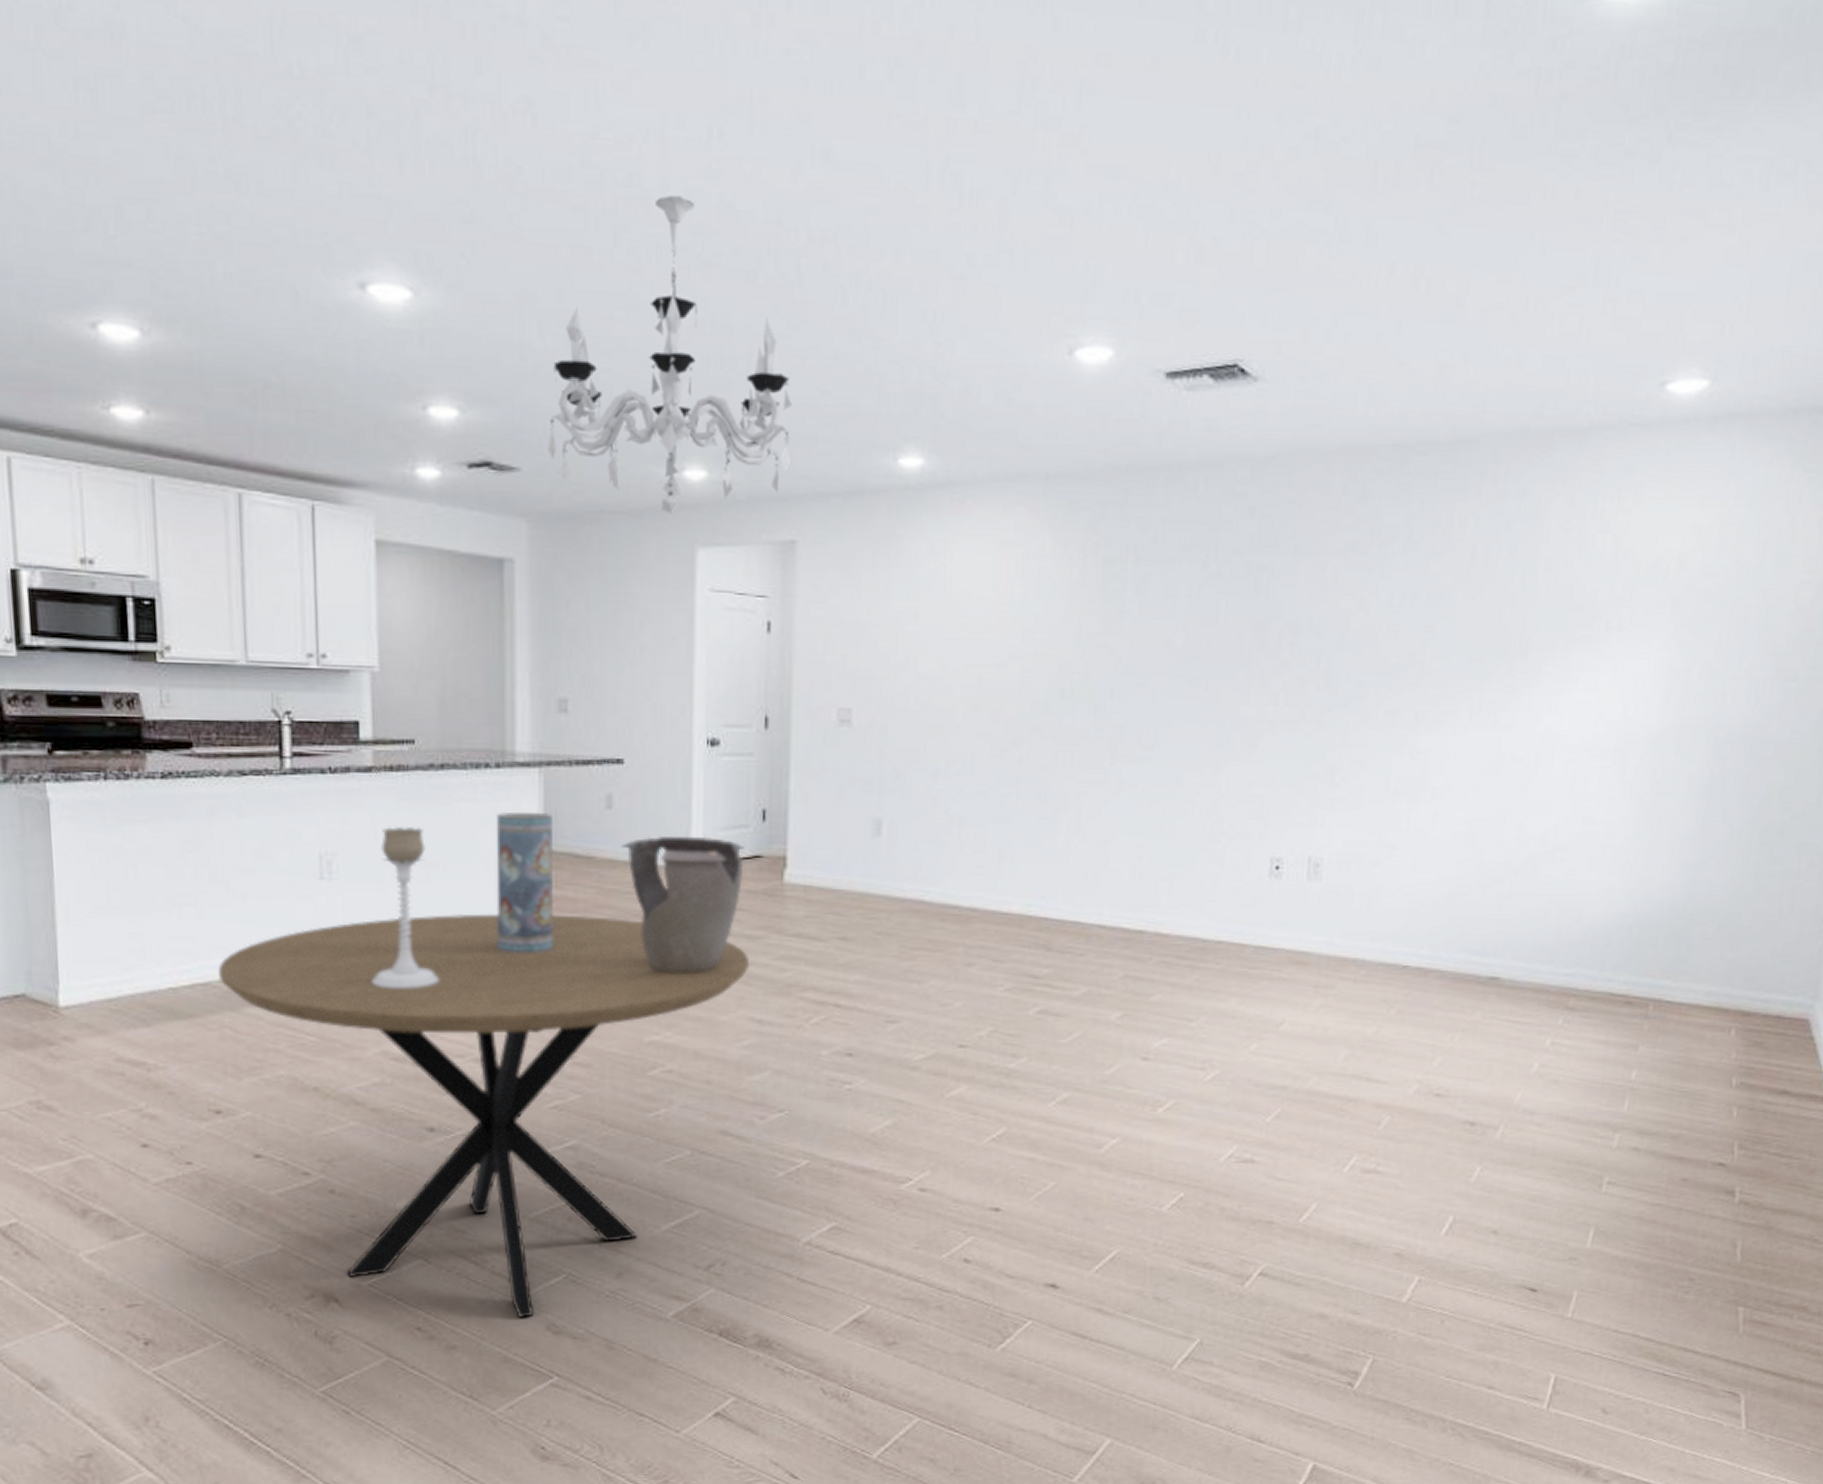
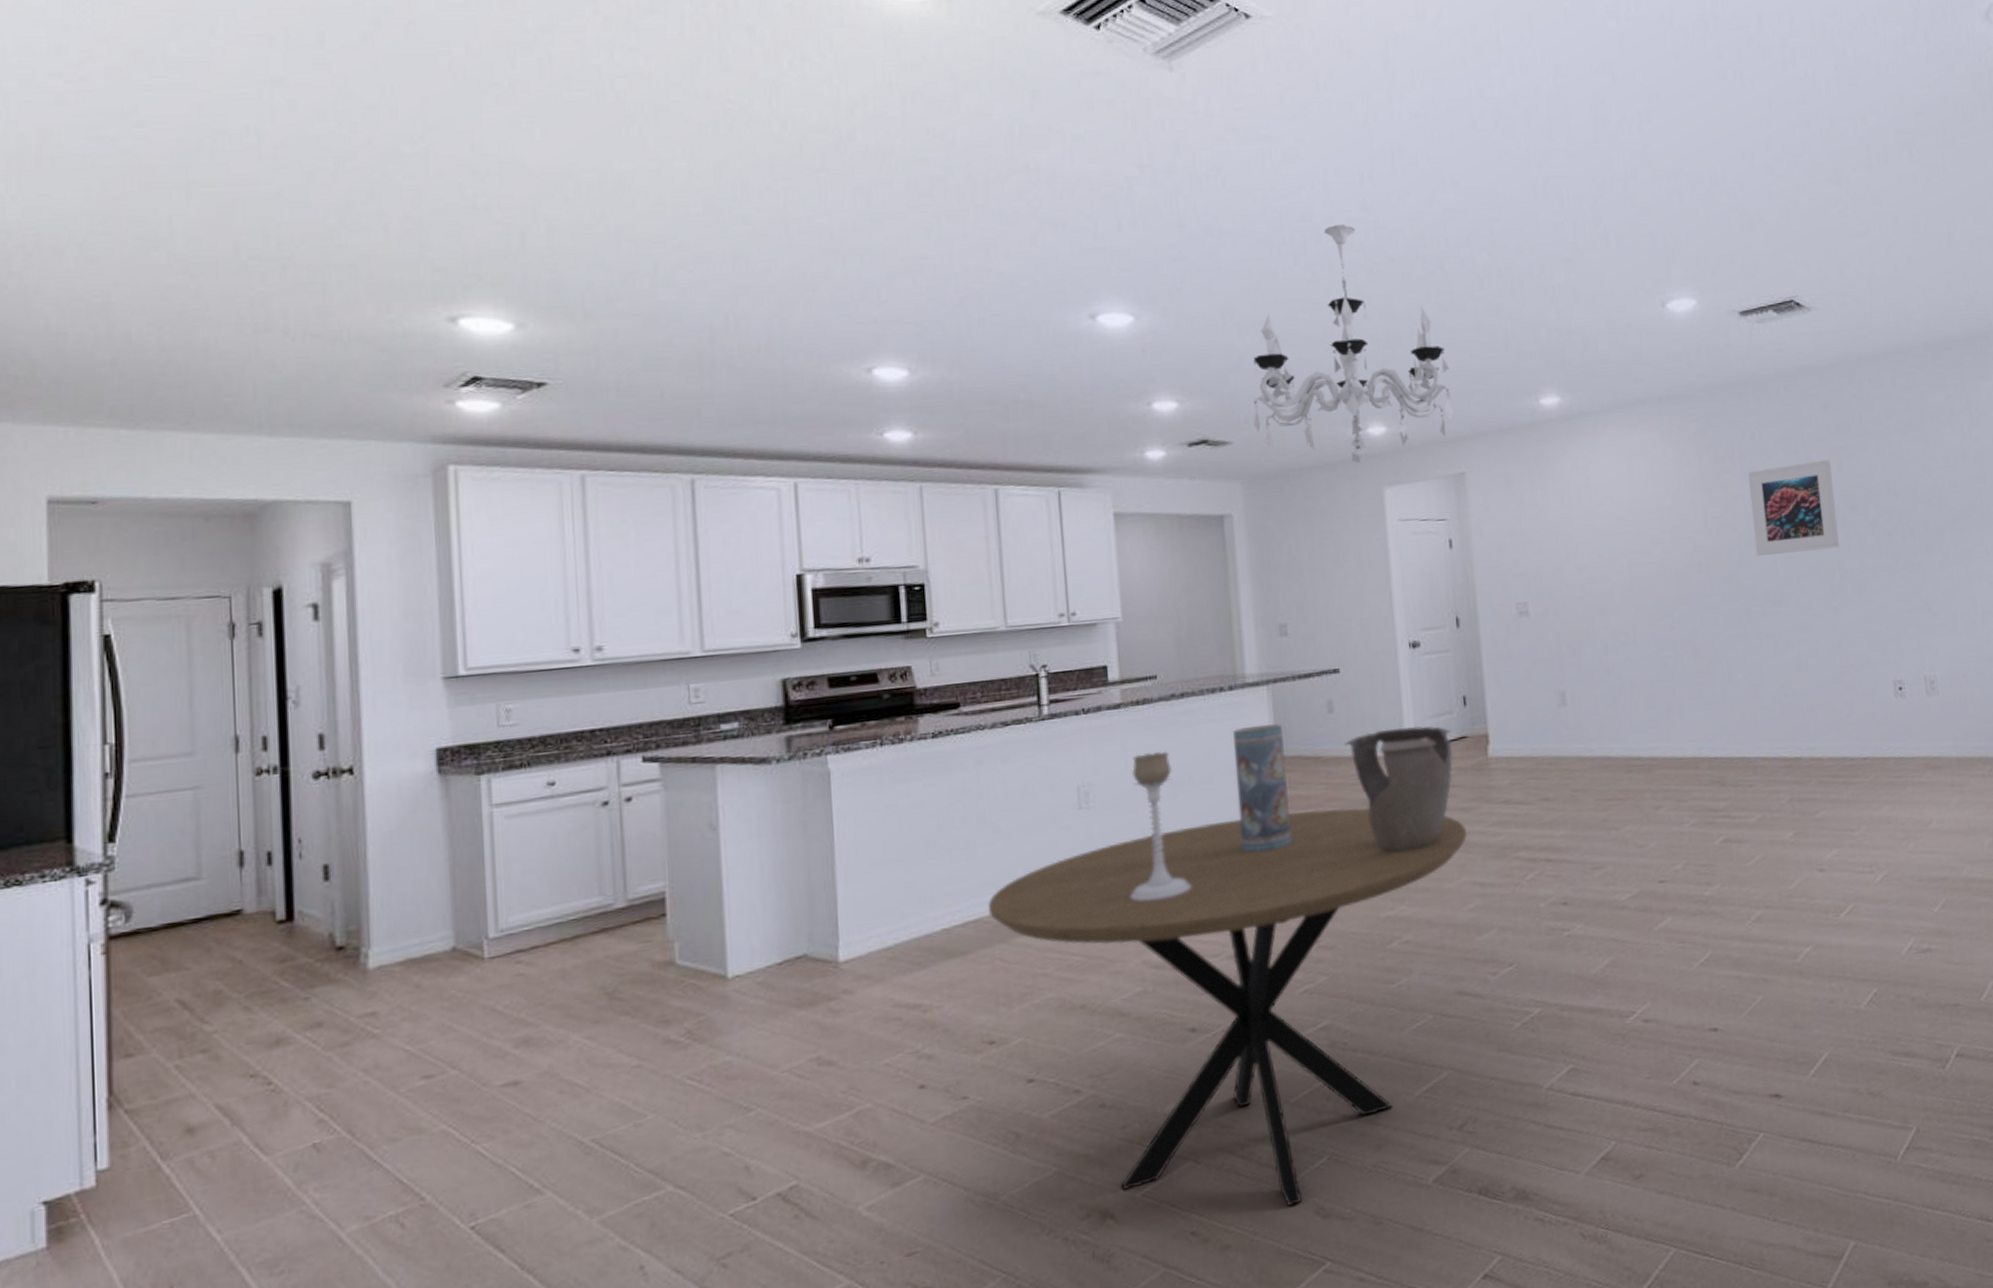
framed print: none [1133,578,1246,690] -> present [1748,459,1839,556]

